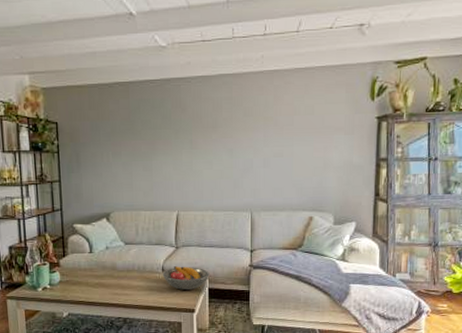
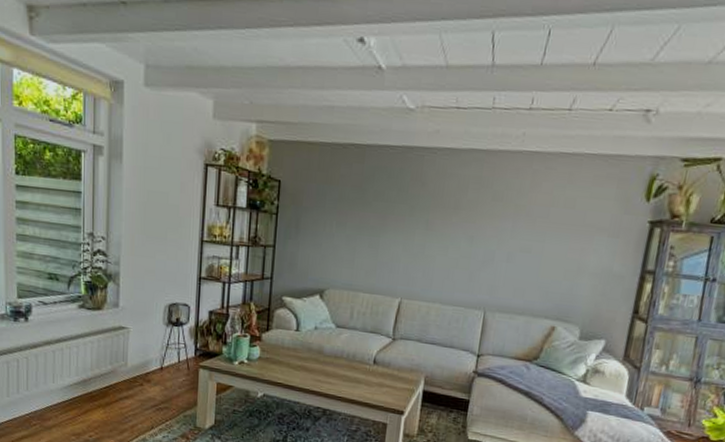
fruit bowl: present [162,266,210,290] -> none [373,360,427,389]

